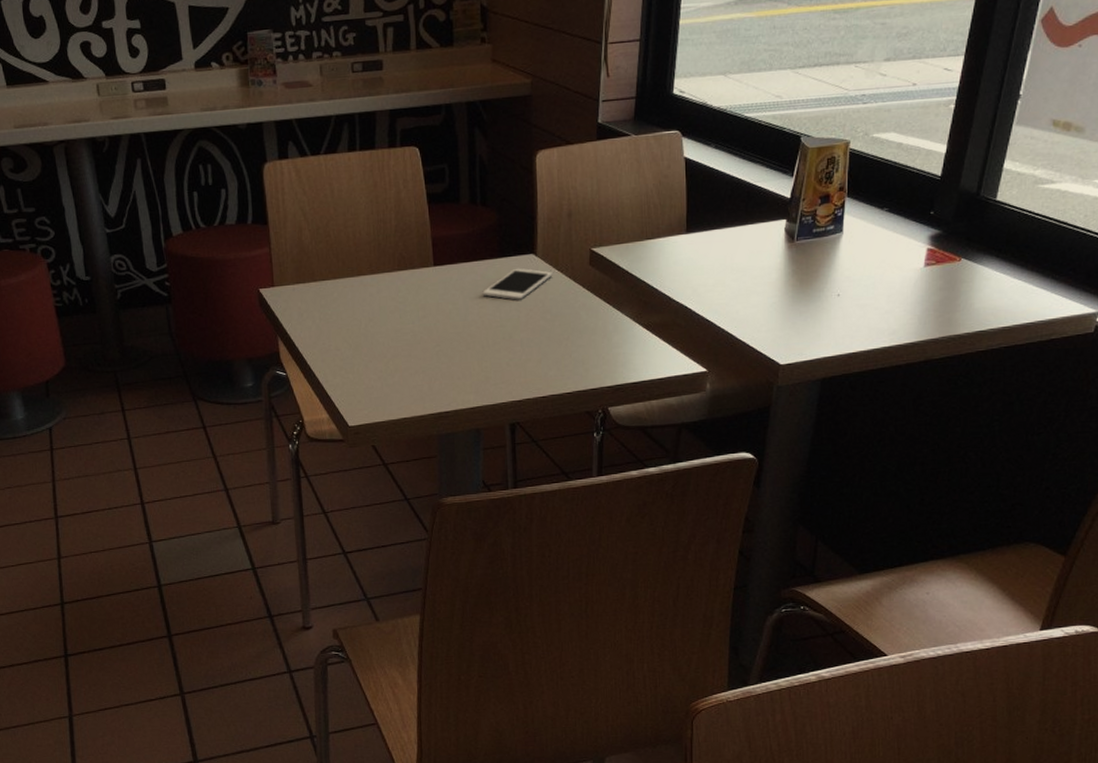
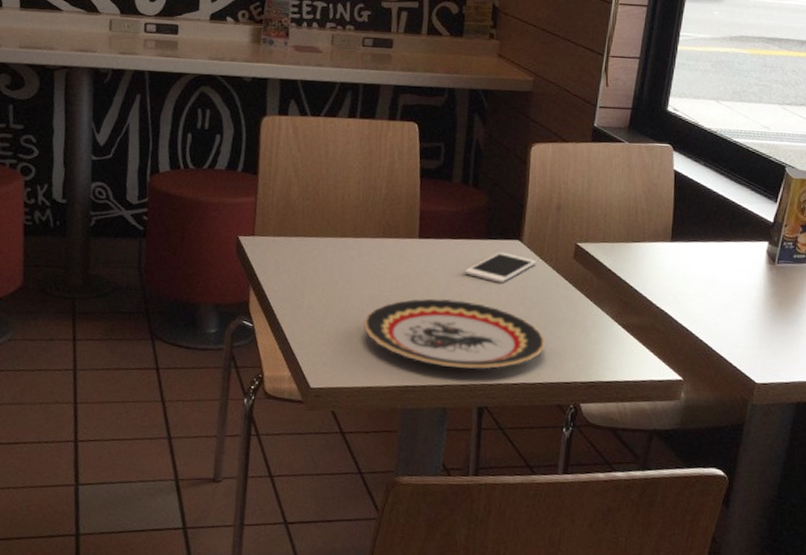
plate: none [390,322,569,389] -> present [363,298,546,369]

